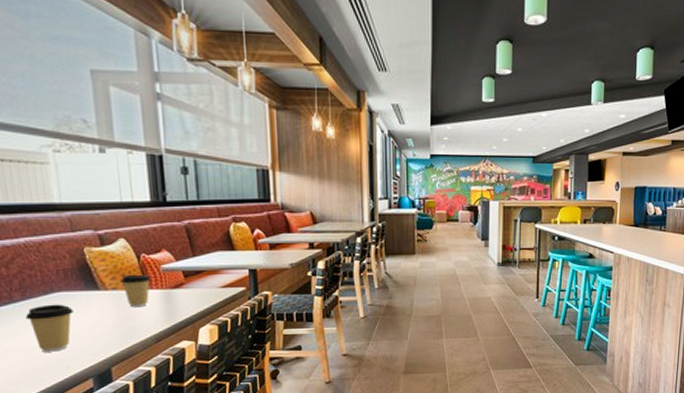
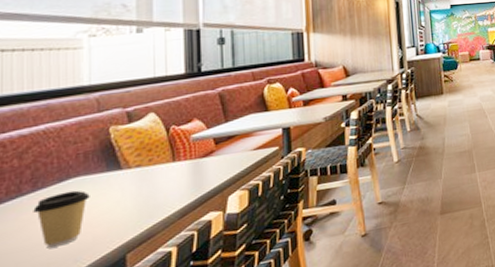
coffee cup: present [120,274,151,308] -> none [145,147,179,184]

